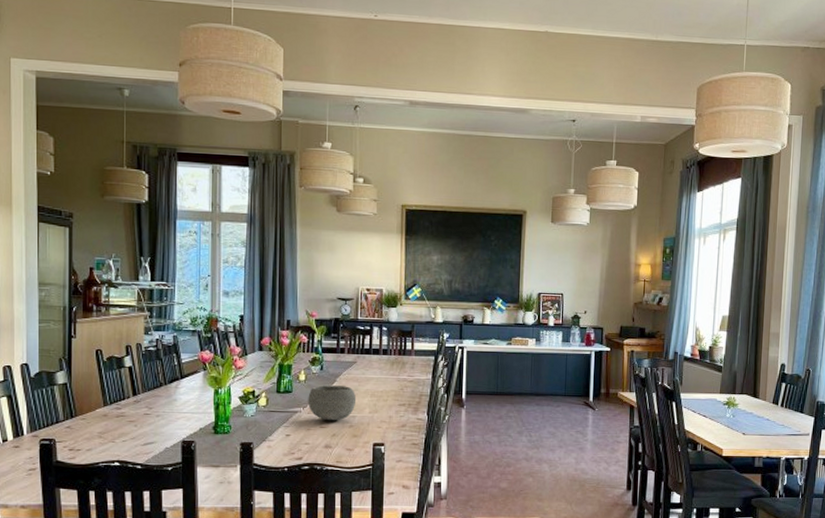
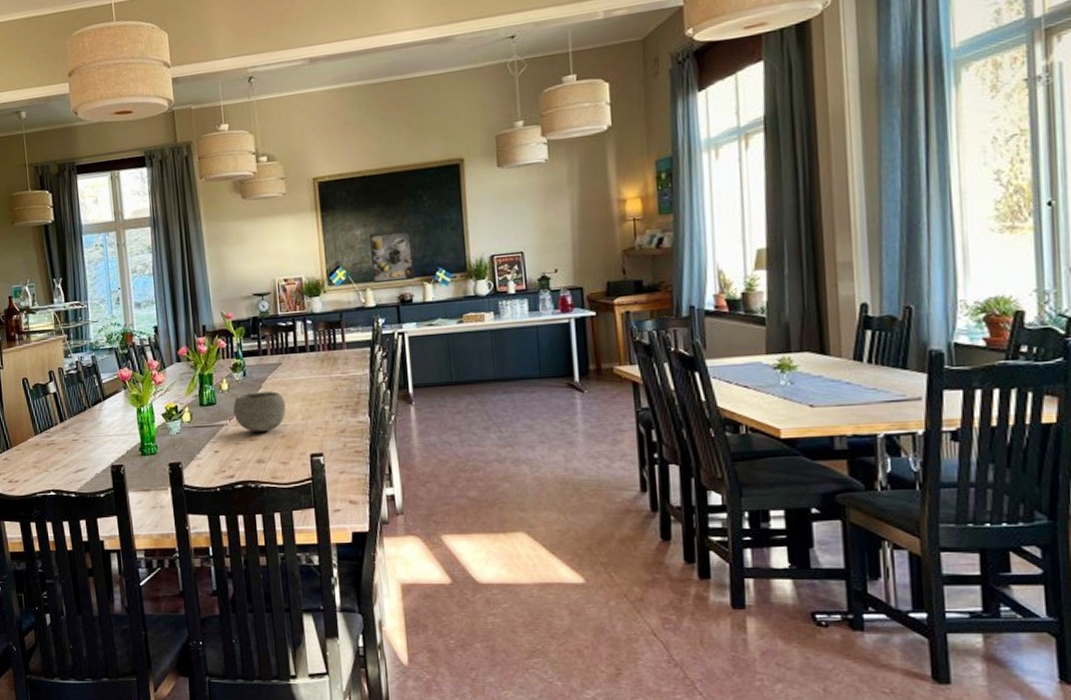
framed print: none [442,260,479,304] -> present [369,229,415,283]

